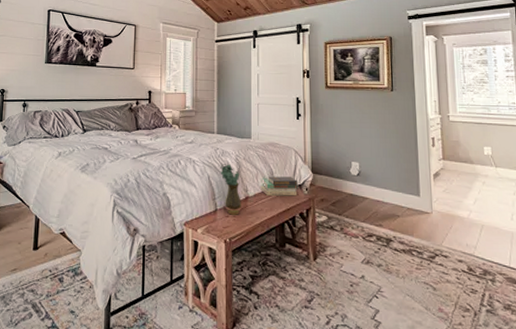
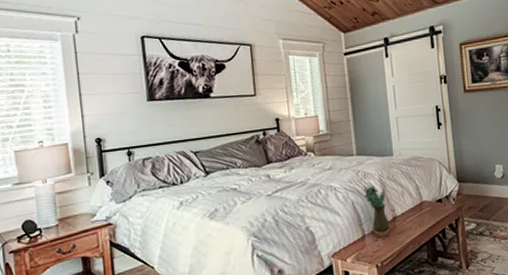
books: present [260,176,299,196] -> none [407,189,446,212]

